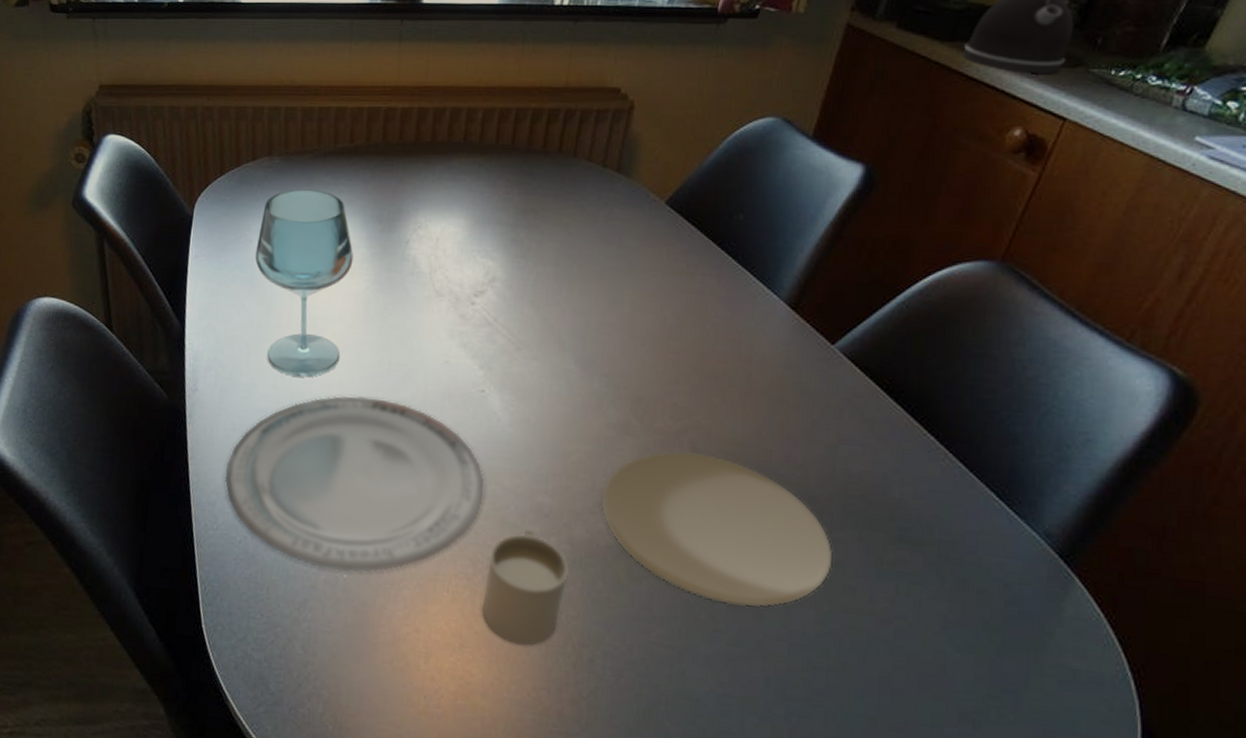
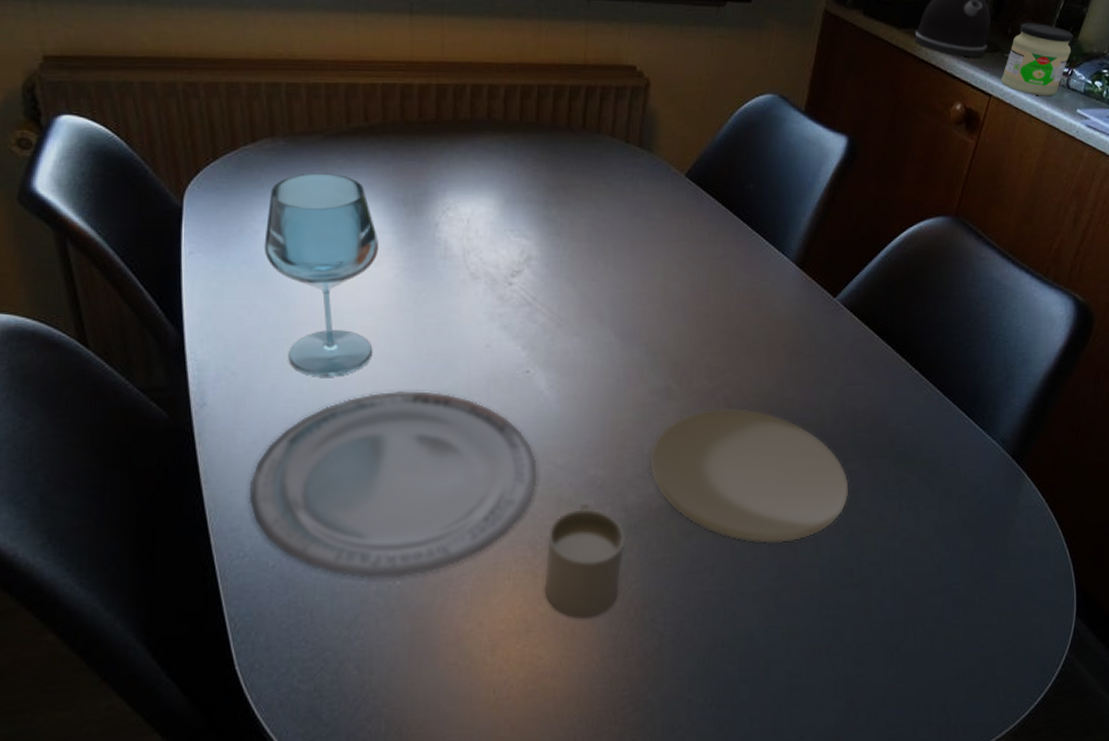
jar: none [1082,30,1198,121] -> present [1001,22,1073,97]

